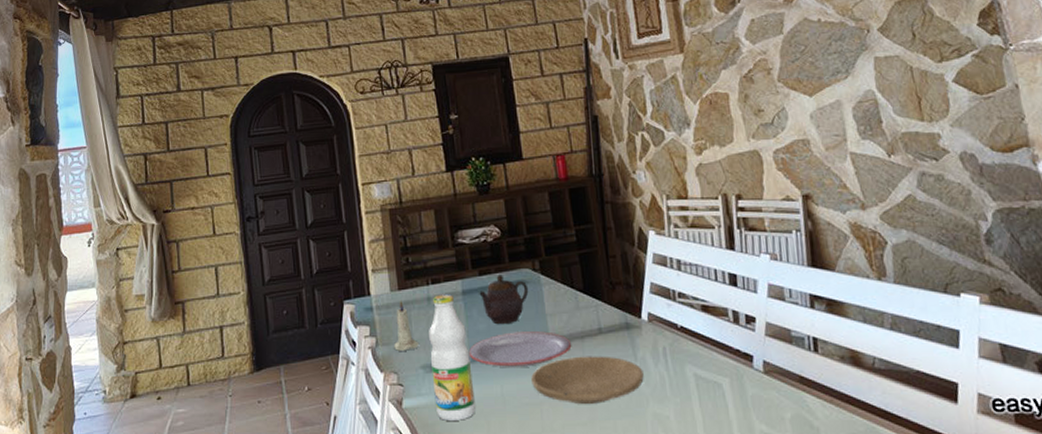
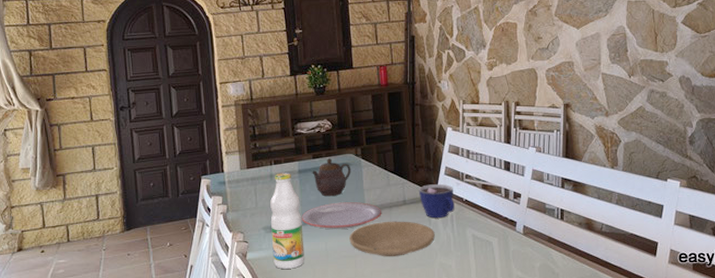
candle: present [394,300,419,351] -> none [242,176,262,216]
cup: none [617,305,667,352] -> present [418,183,454,219]

